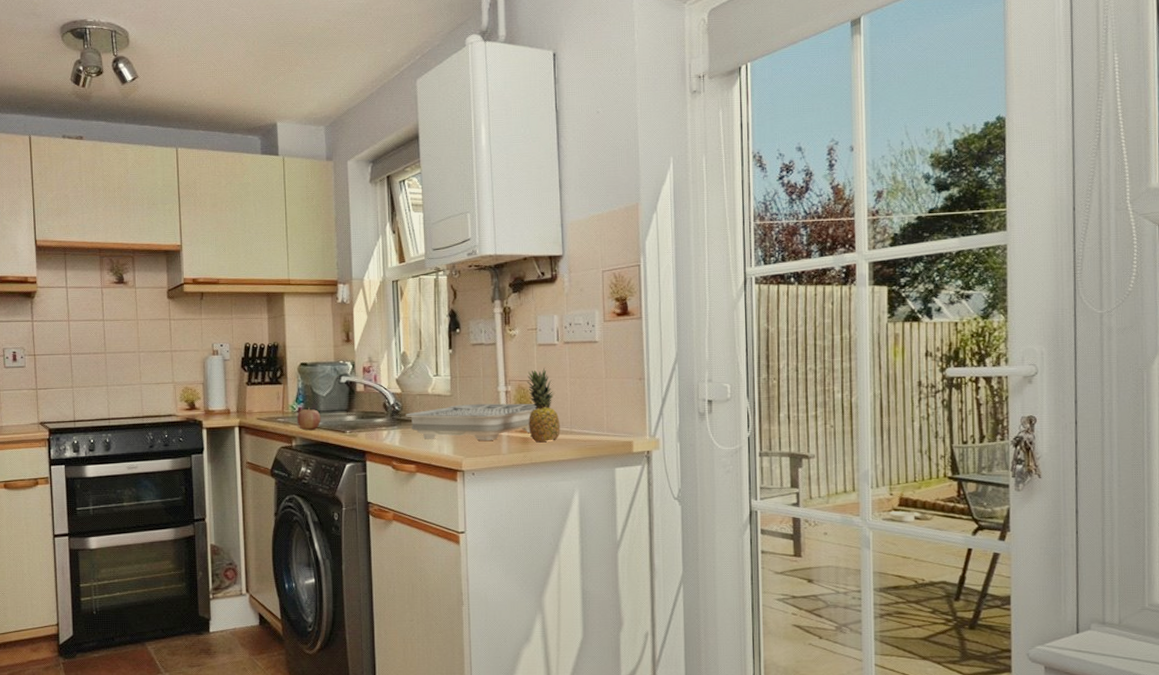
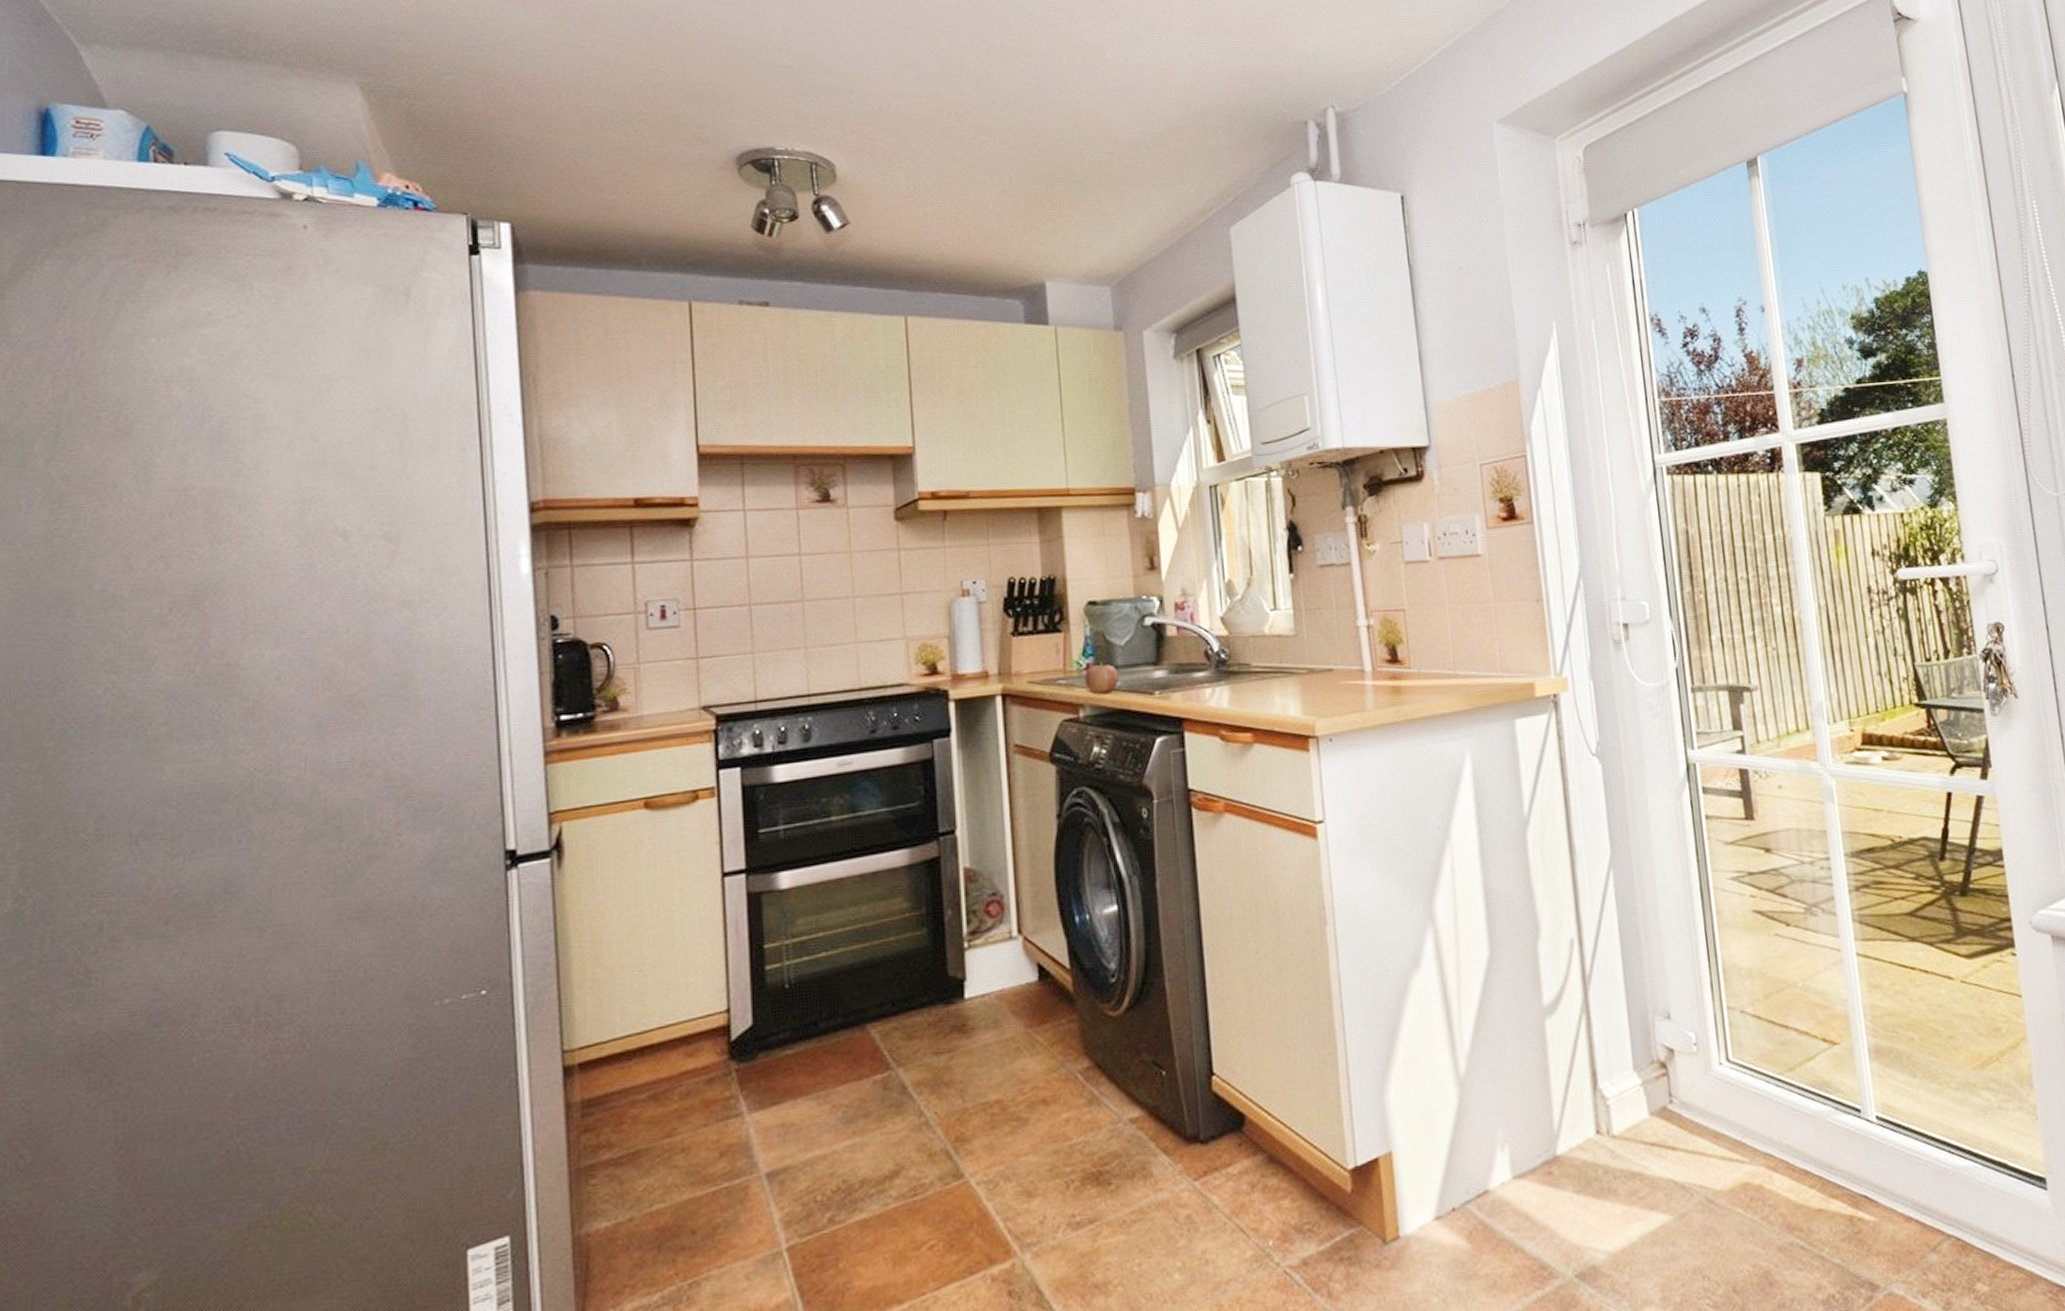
dish rack: present [406,403,551,442] -> none [1235,640,1428,697]
fruit: present [526,368,560,443] -> none [1393,593,1442,692]

